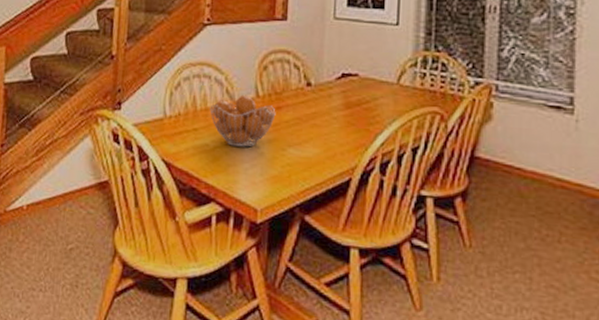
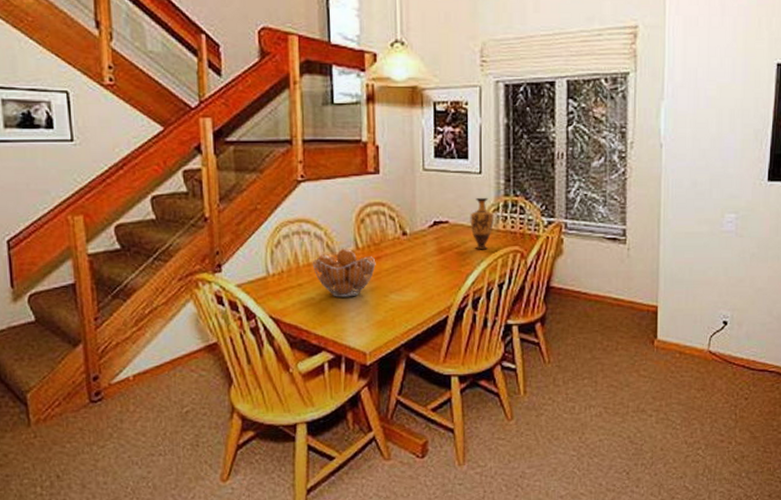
vase: none [382,50,410,107] -> present [470,197,494,249]

